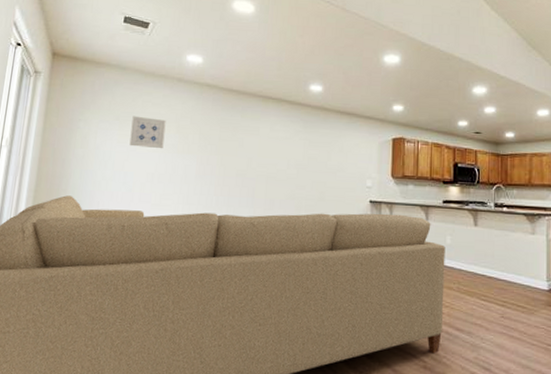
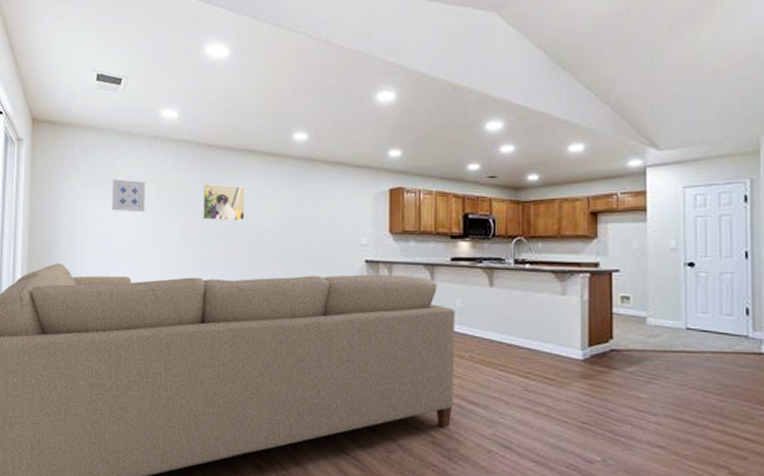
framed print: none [221,125,263,162] -> present [203,184,246,222]

